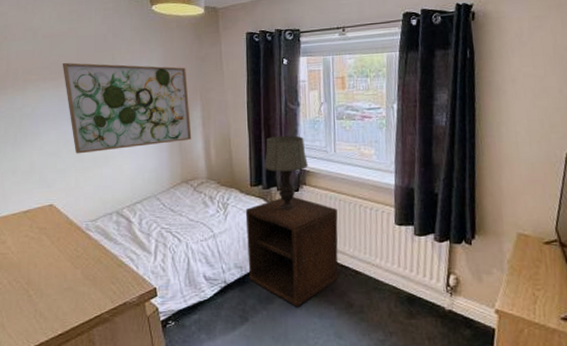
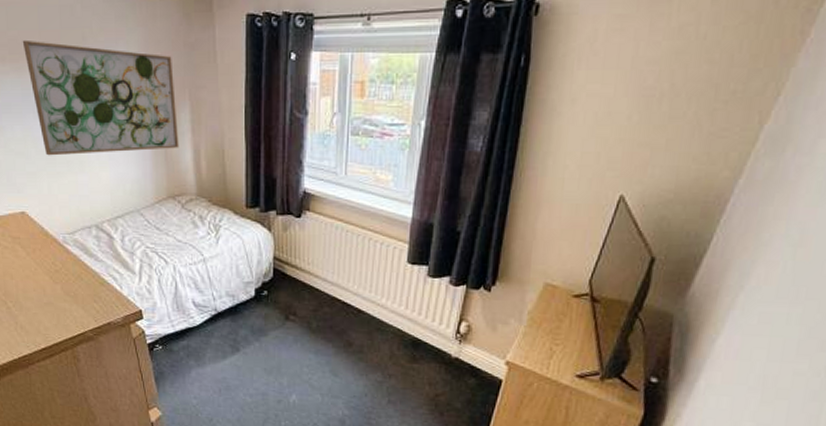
nightstand: present [245,196,339,306] -> none [239,222,343,341]
table lamp: present [264,135,308,211] -> none [262,151,313,238]

